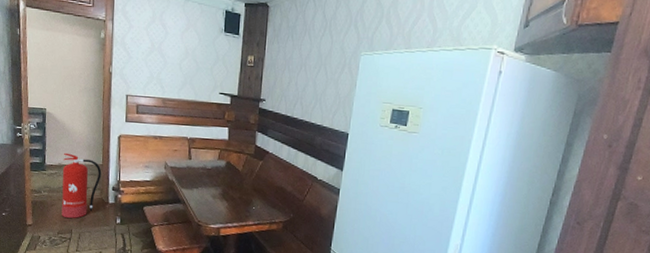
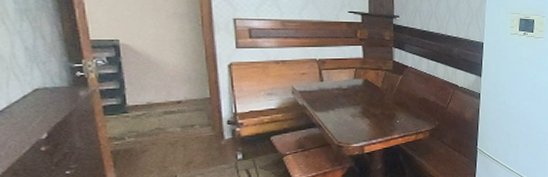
fire extinguisher: present [61,152,102,218] -> none [153,89,211,163]

